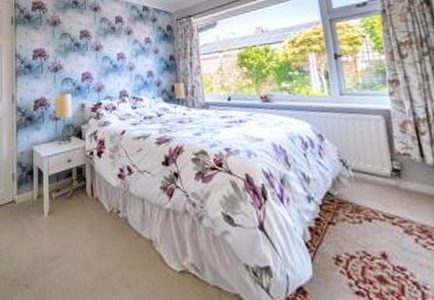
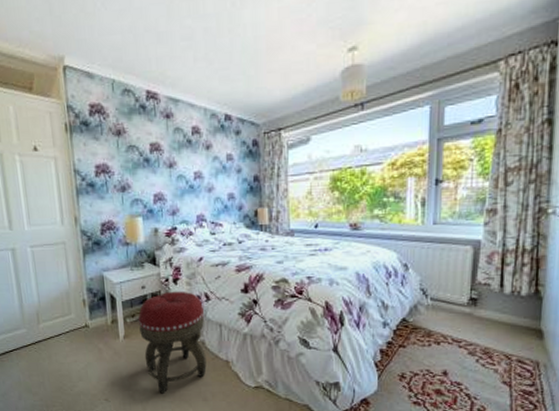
footstool: none [63,164,130,279] -> present [138,291,207,394]

